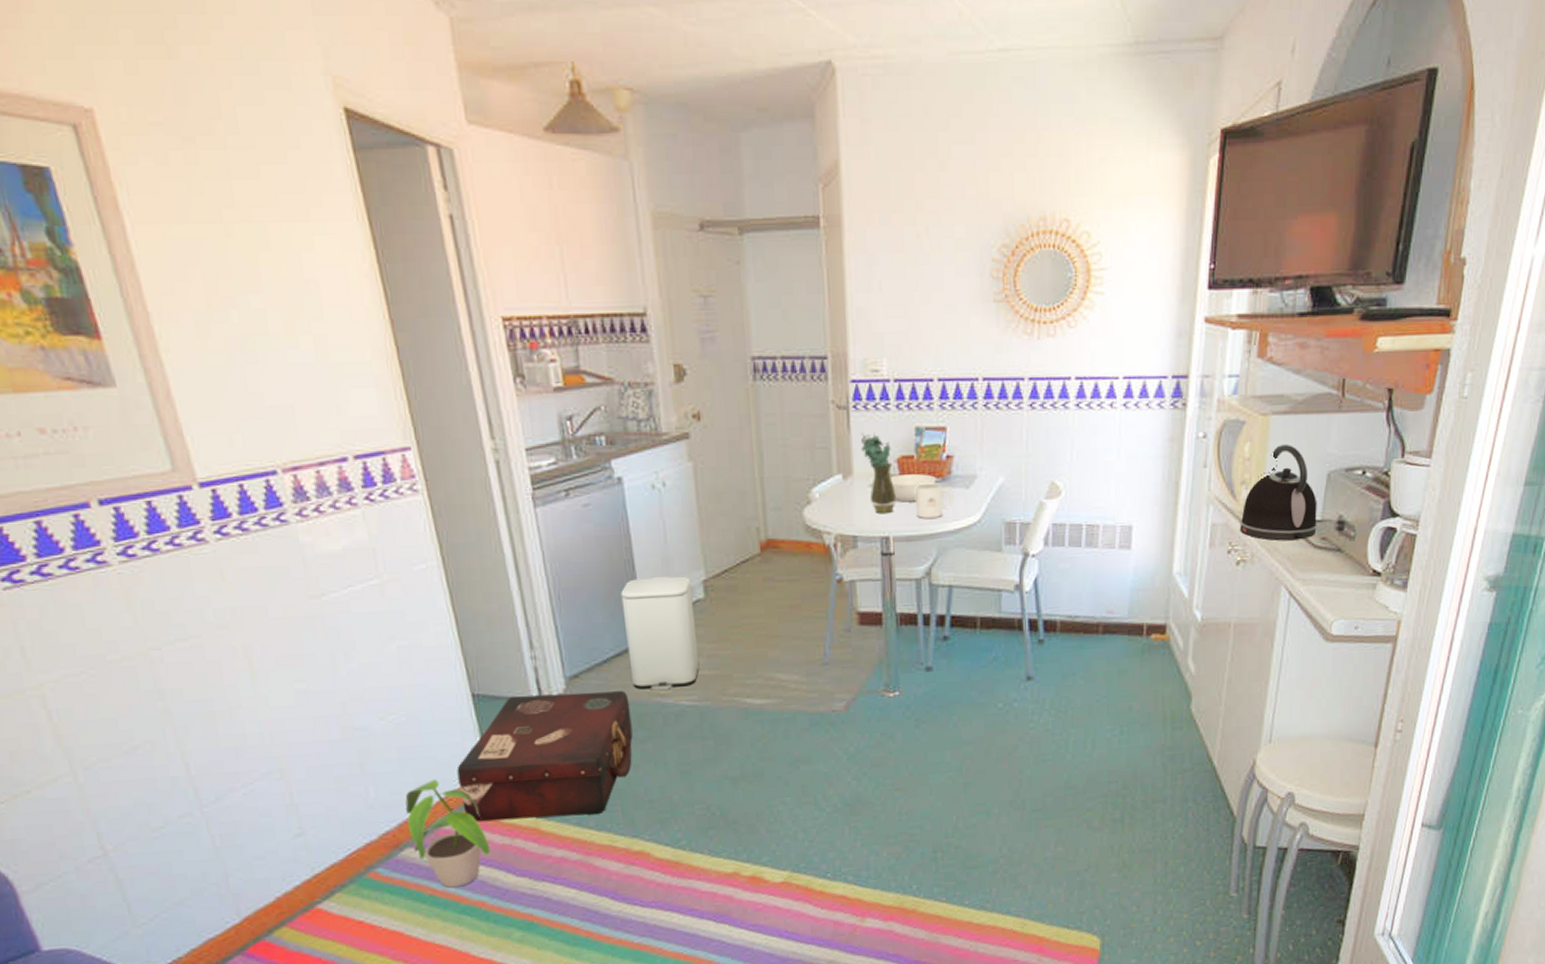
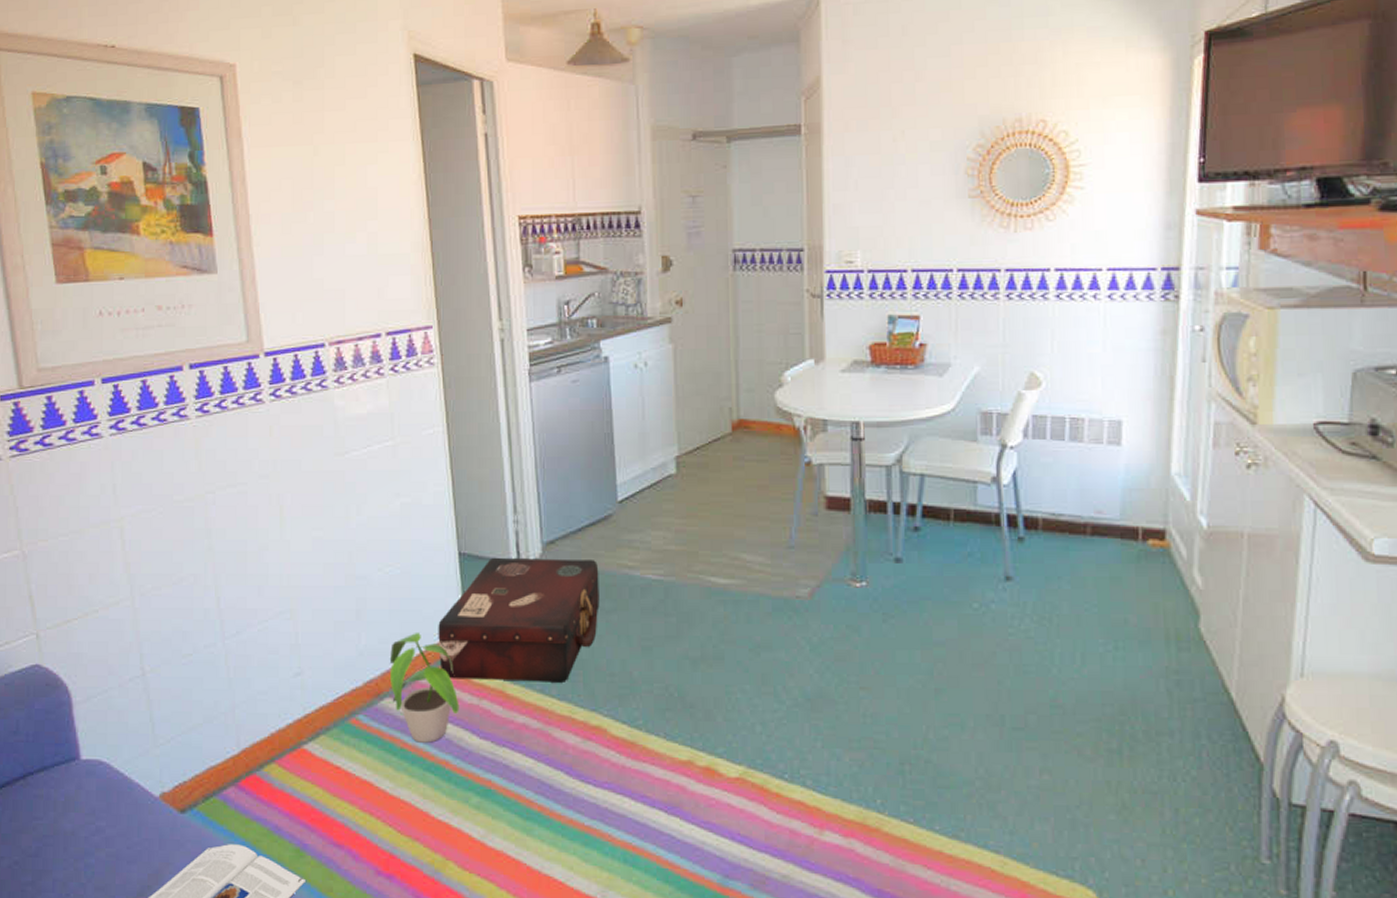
pedal bin: present [621,575,700,690] -> none [599,450,667,562]
vase: present [860,433,897,514] -> none [833,320,868,399]
bowl: present [891,474,936,503] -> none [863,361,909,388]
mug: present [914,483,954,519] -> none [886,370,926,406]
kettle: present [1240,443,1318,541] -> none [1248,339,1346,444]

